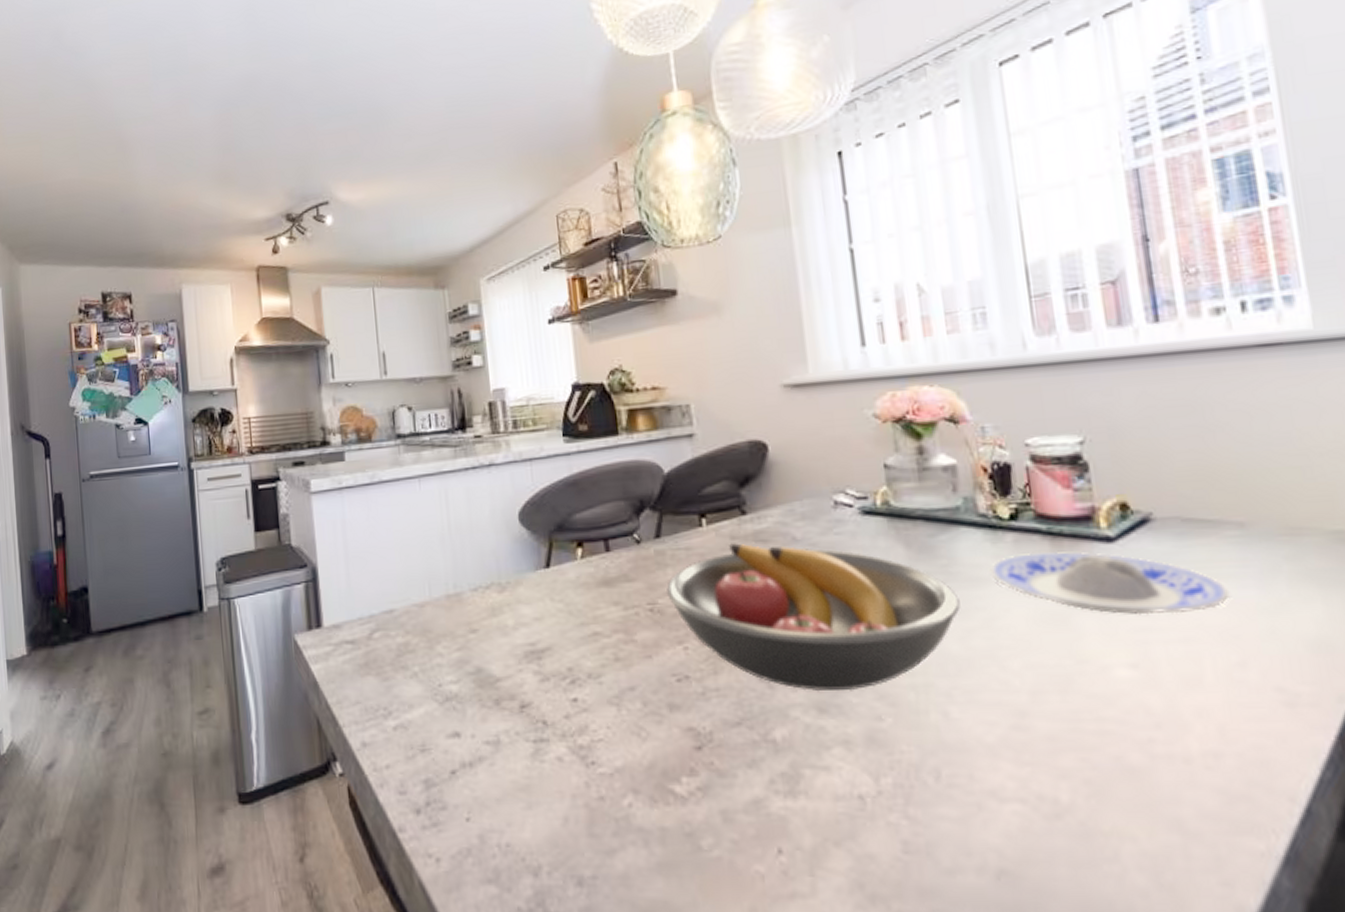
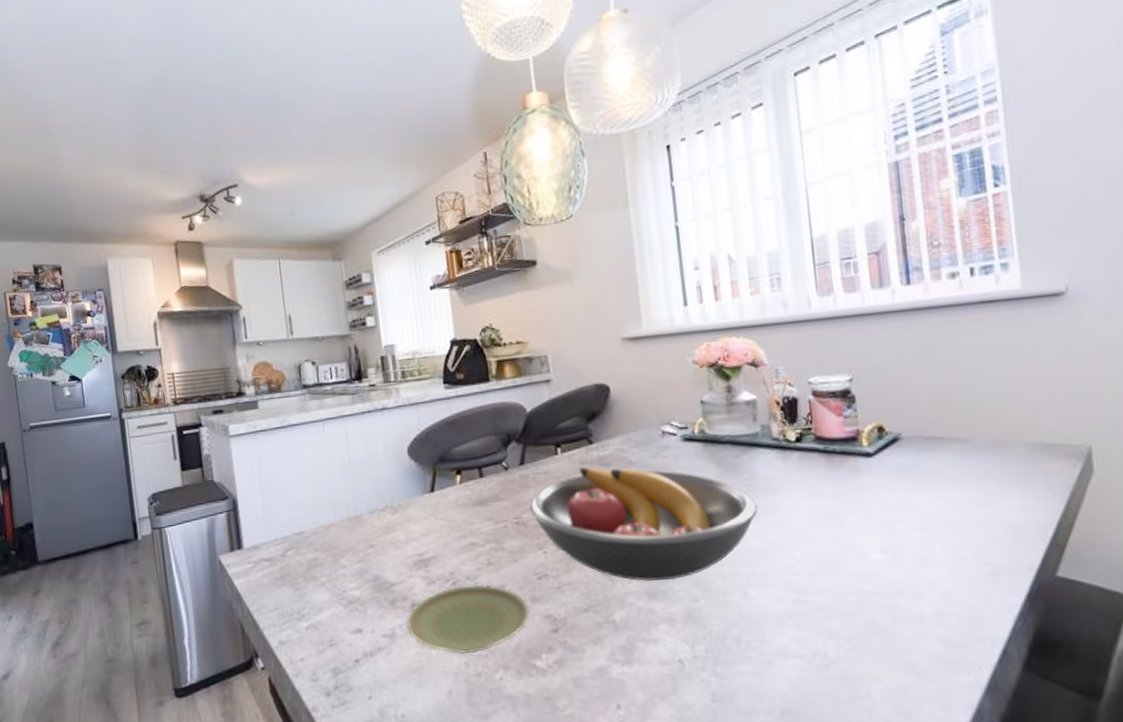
plate: none [514,684,667,772] -> present [406,584,530,655]
plate: present [990,550,1230,615] -> none [780,465,955,512]

